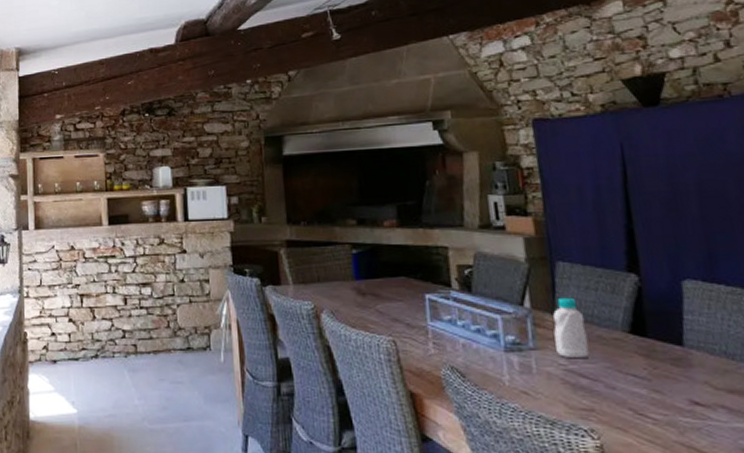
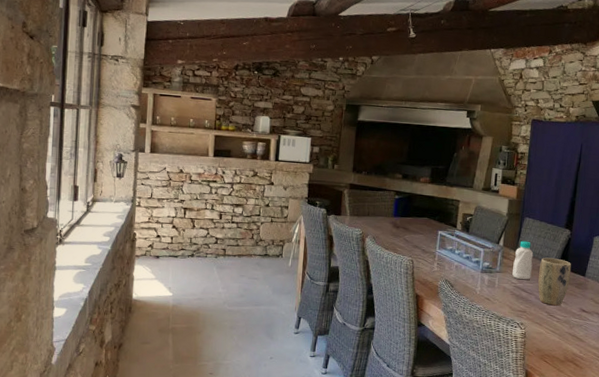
plant pot: none [598,320,659,398] -> present [538,257,572,306]

